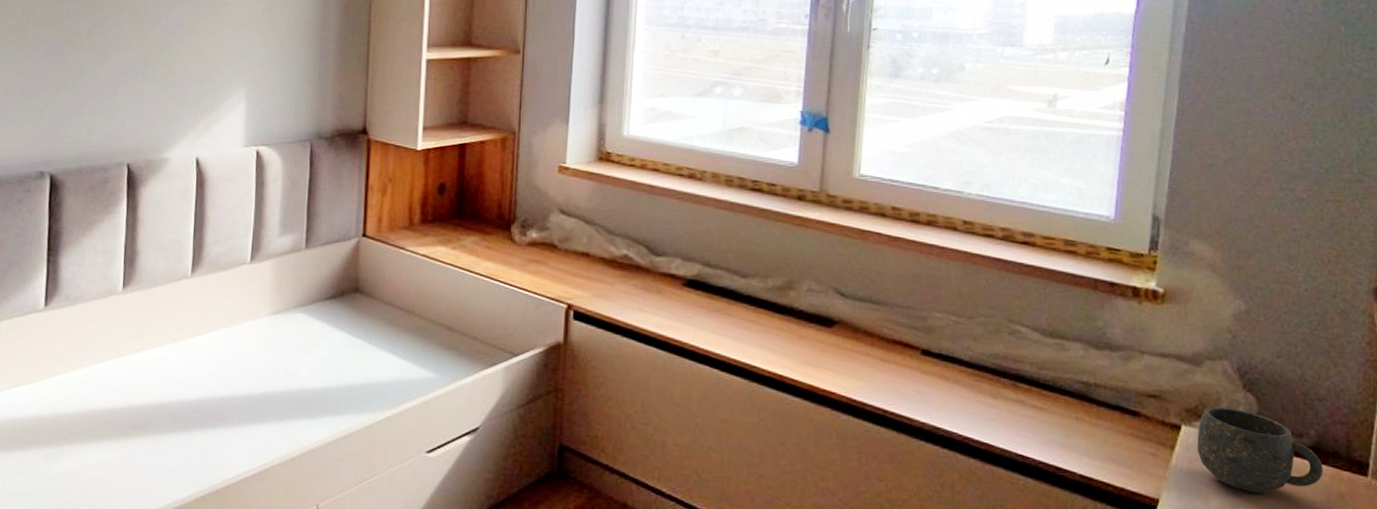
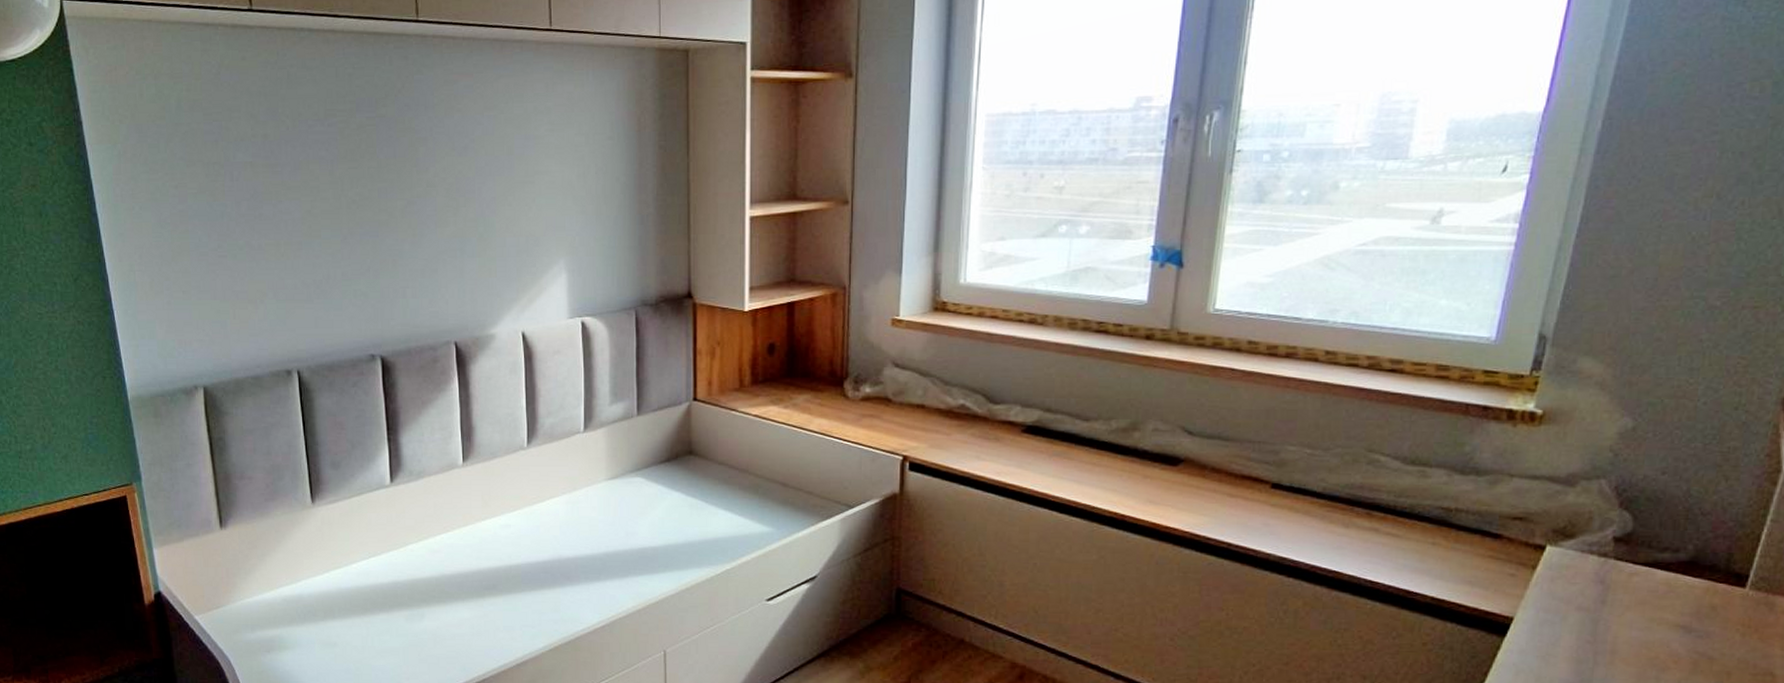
mug: present [1197,406,1323,494] -> none [1561,525,1697,609]

